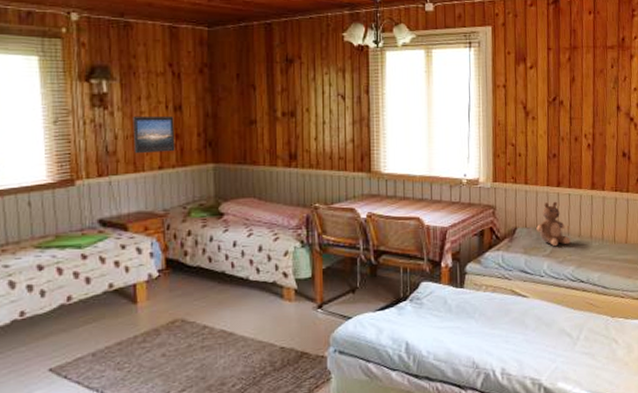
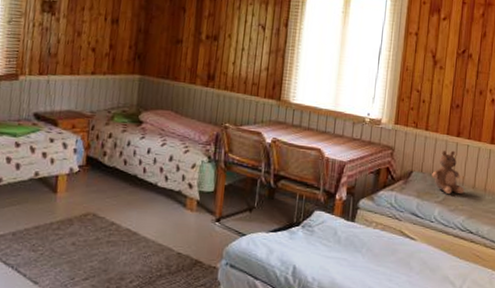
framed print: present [133,116,175,154] -> none [72,24,111,60]

